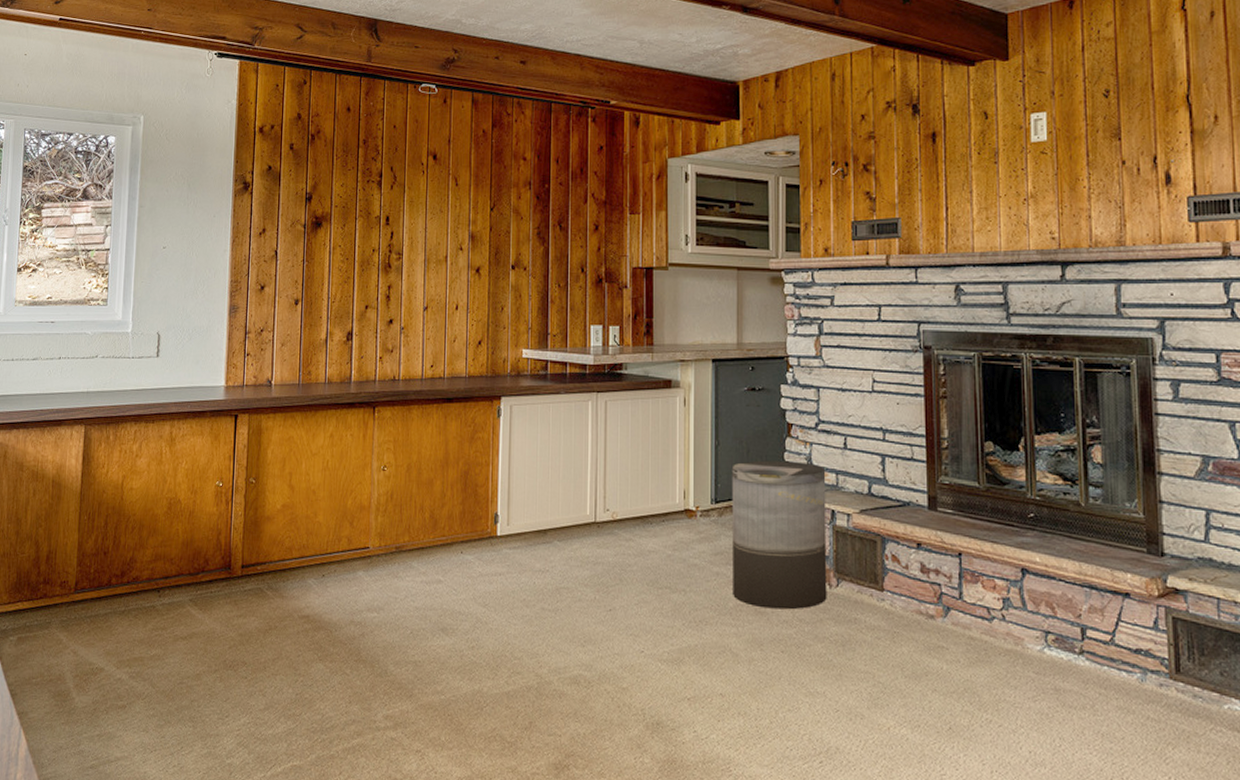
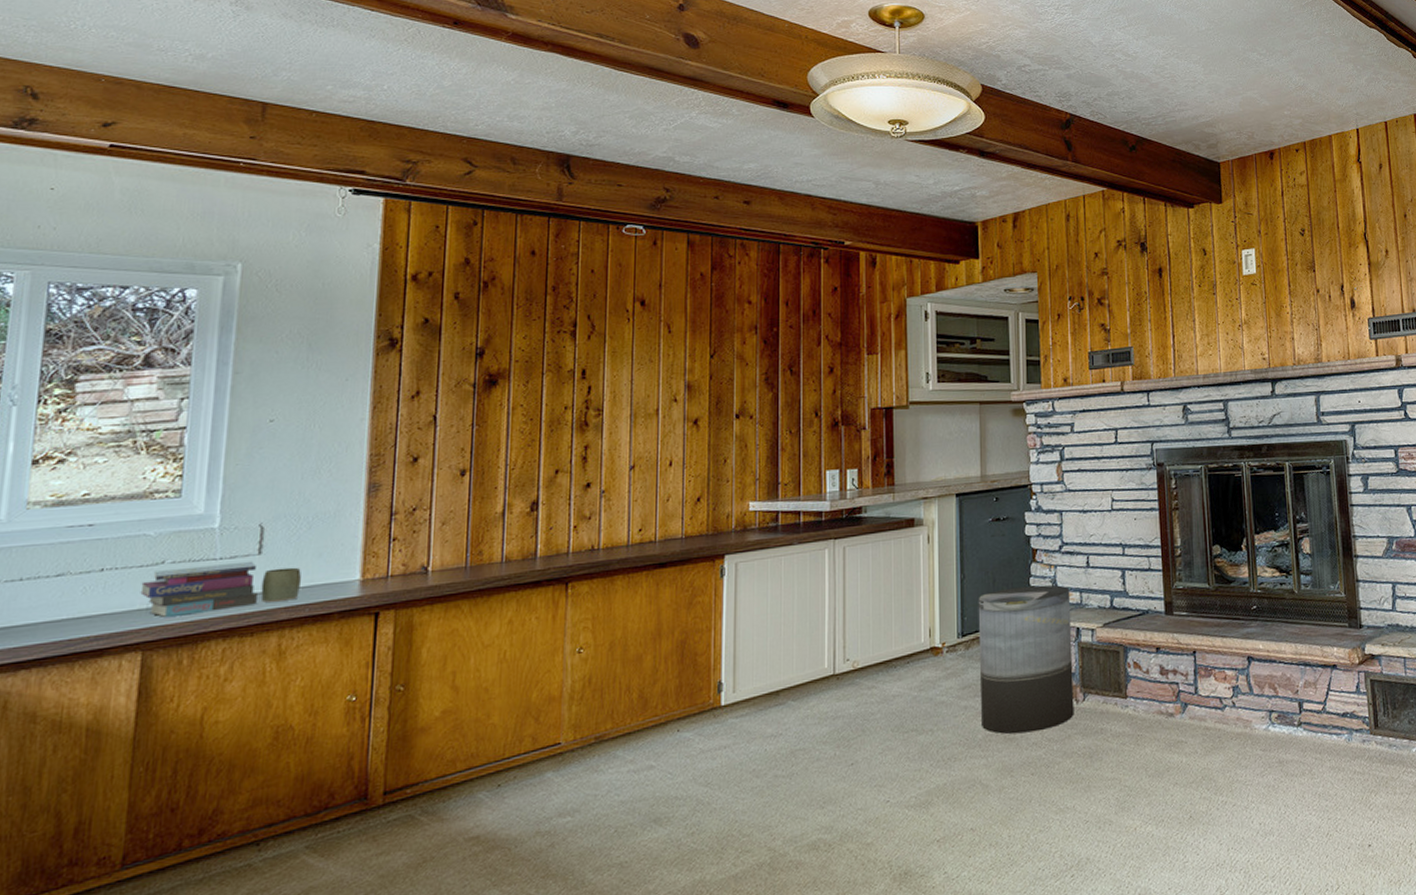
books: none [83,361,156,401] -> present [140,561,257,618]
mug: none [158,370,186,397] -> present [260,567,302,603]

